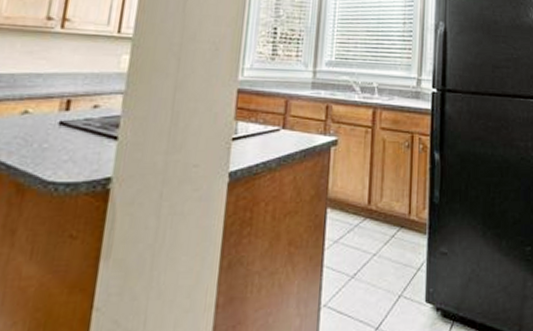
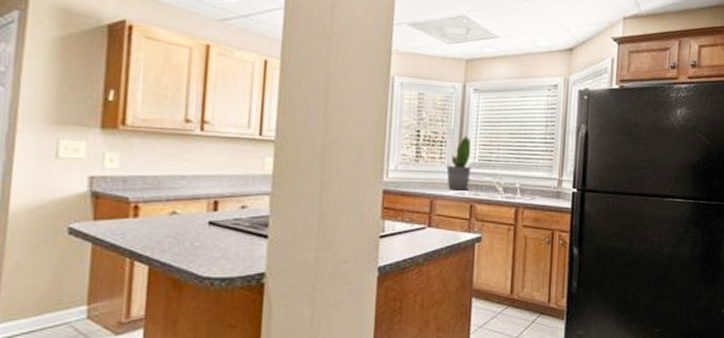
potted plant: none [302,33,328,90] -> present [446,135,472,191]

